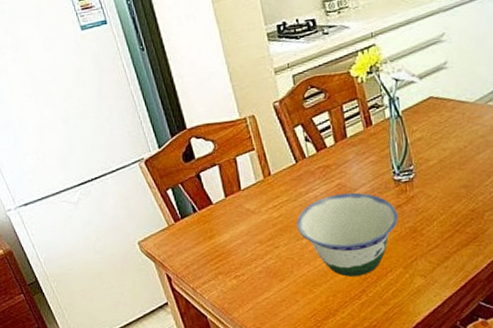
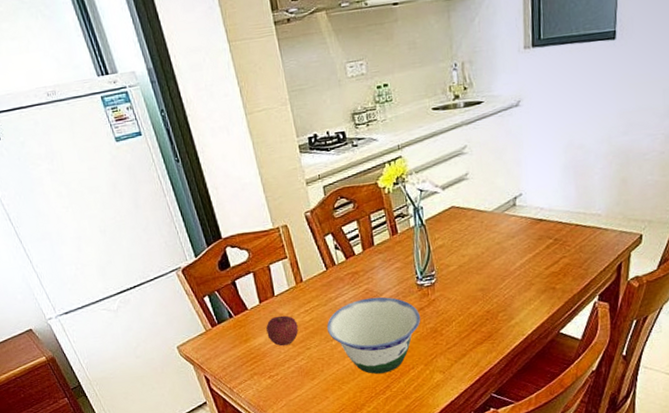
fruit: none [232,211,266,244] -> present [266,315,298,347]

